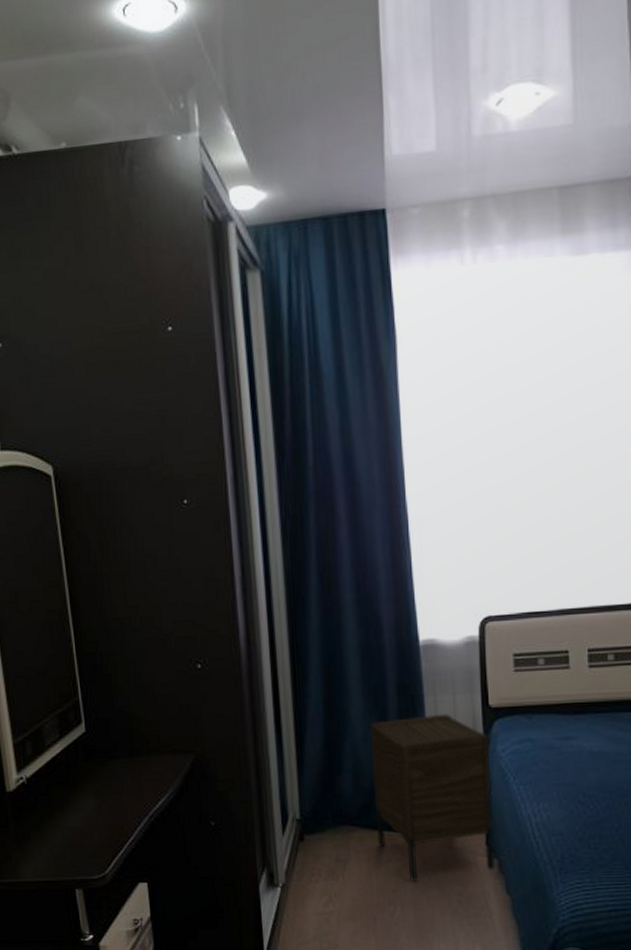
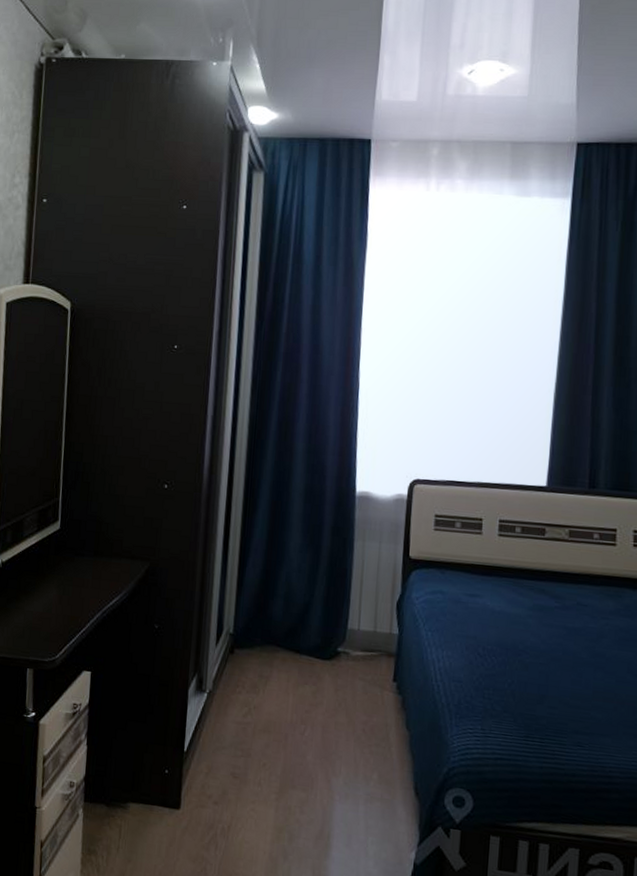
nightstand: present [369,713,495,883] -> none [298,556,406,707]

